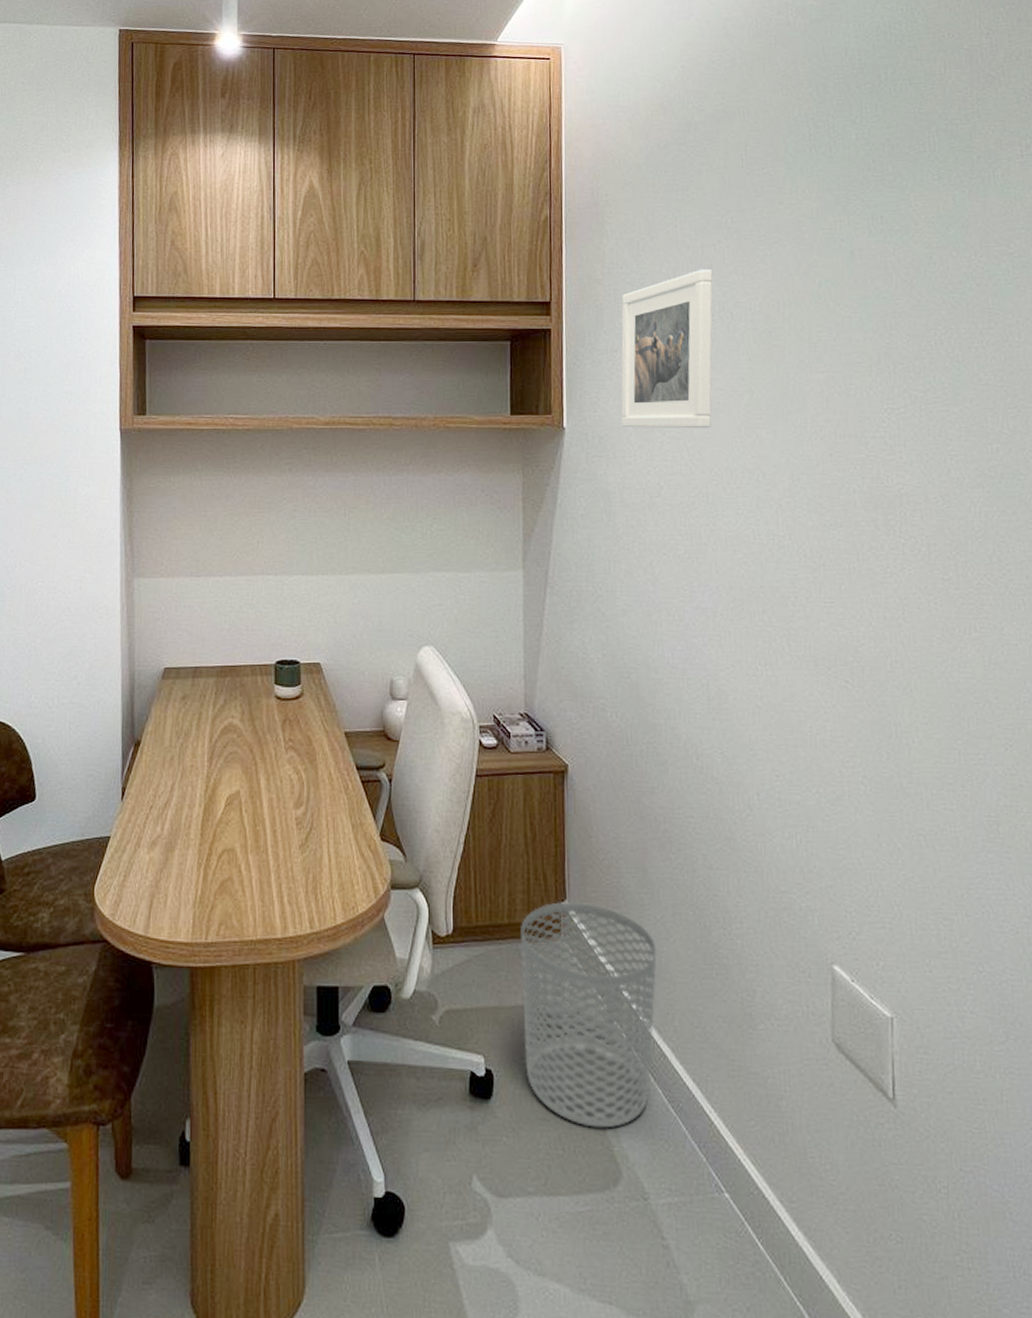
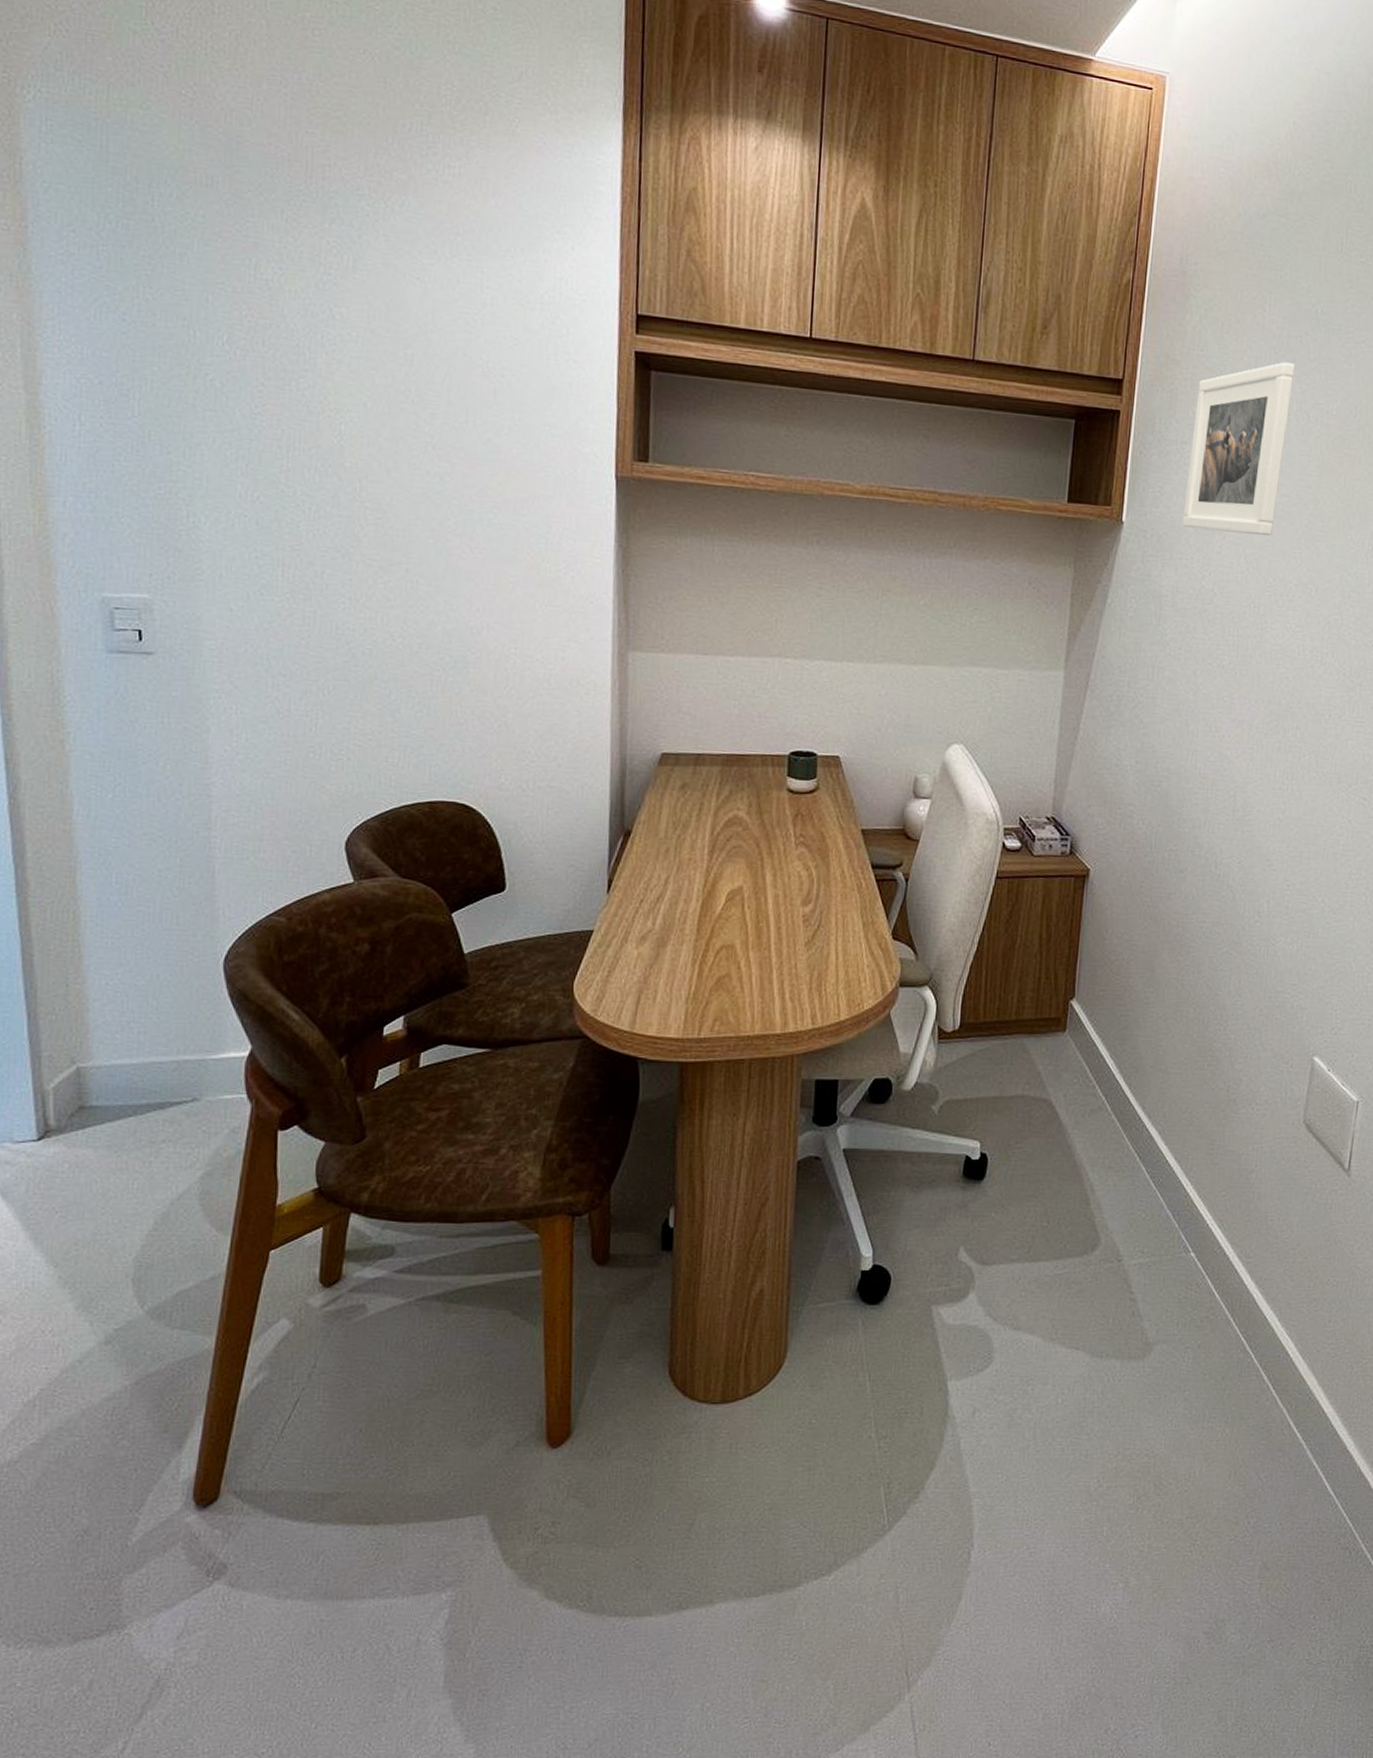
waste bin: present [520,901,657,1128] -> none [1019,999,1156,1202]

